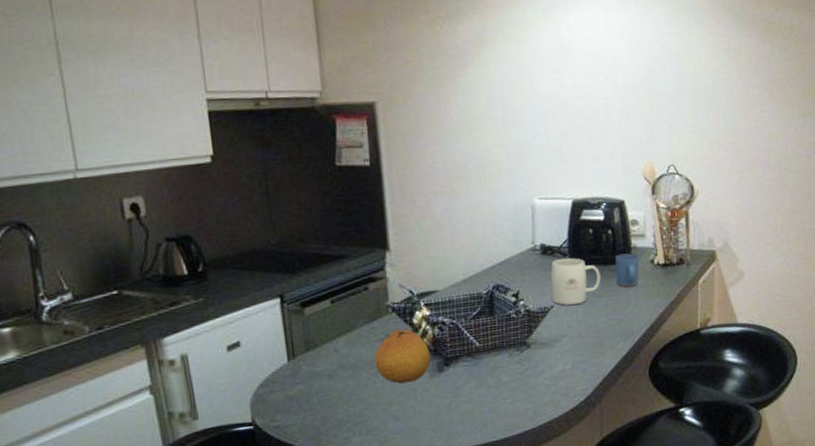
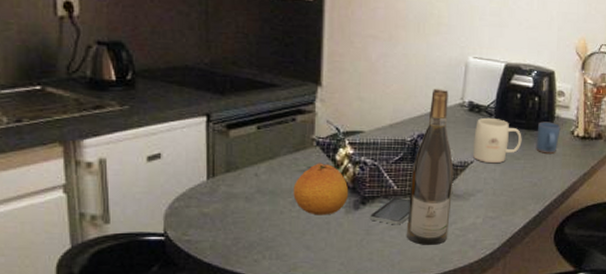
smartphone: none [456,353,496,383] -> present [370,197,410,225]
wine bottle: none [491,234,538,400] -> present [406,87,454,245]

